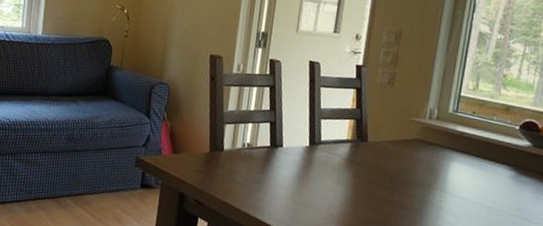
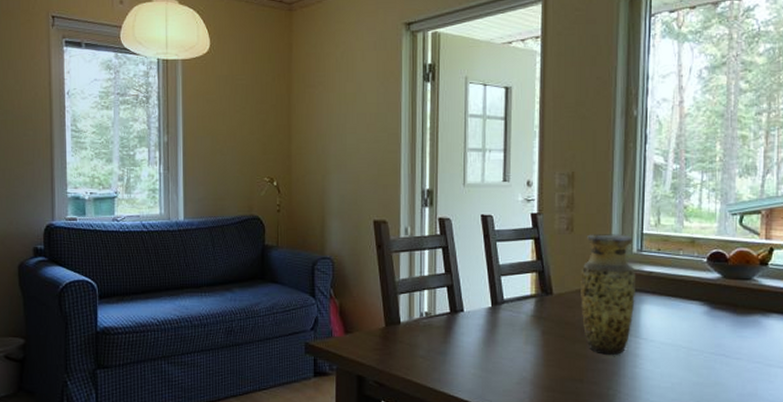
vase: none [392,90,450,205] -> present [581,234,637,355]

